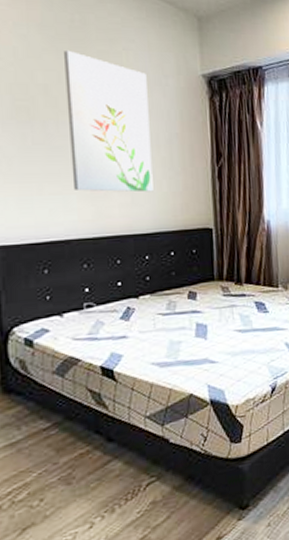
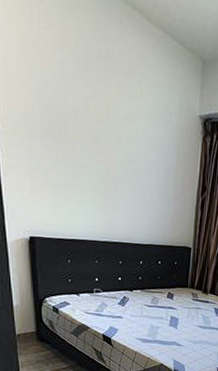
wall art: present [63,50,153,192] -> none [90,78,155,212]

